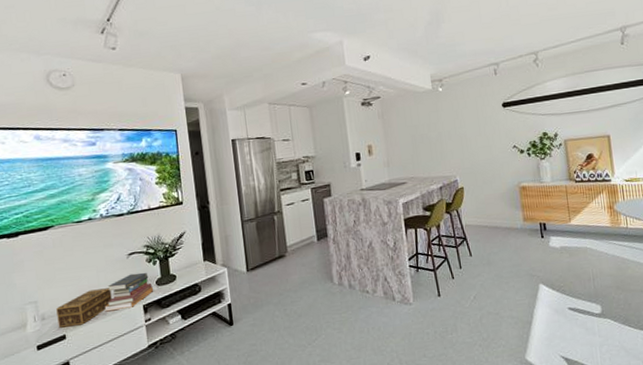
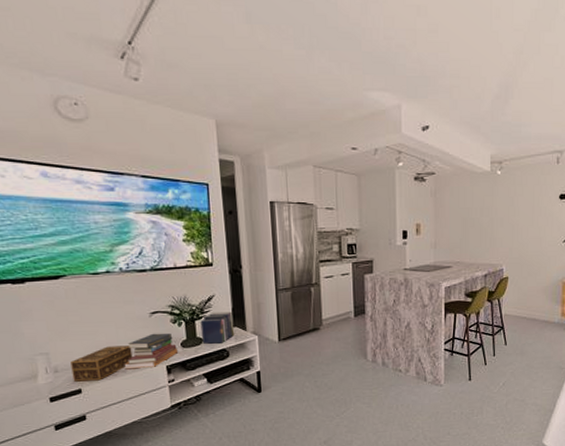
books: none [173,246,206,281] -> present [200,311,235,344]

